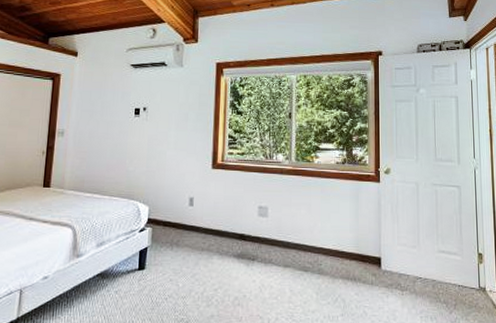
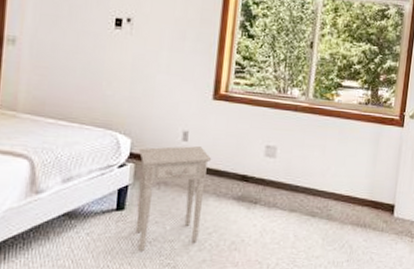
nightstand: none [154,210,214,308] -> present [135,146,212,252]

